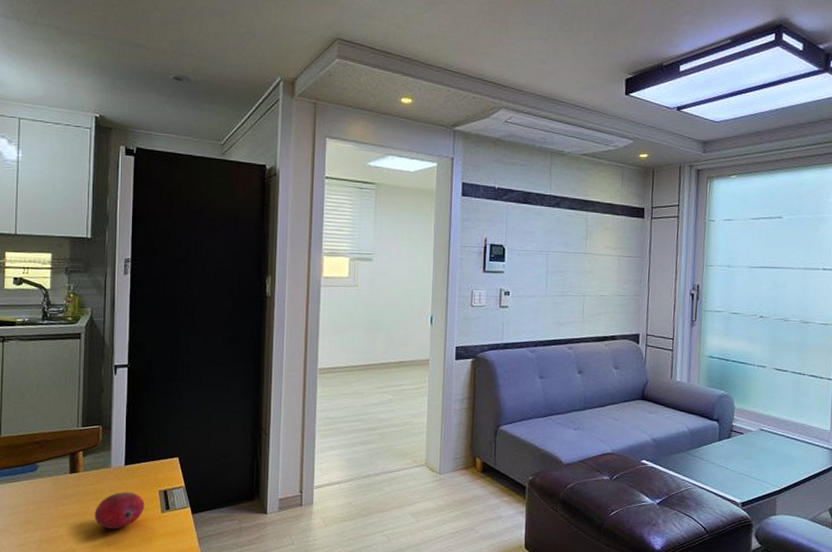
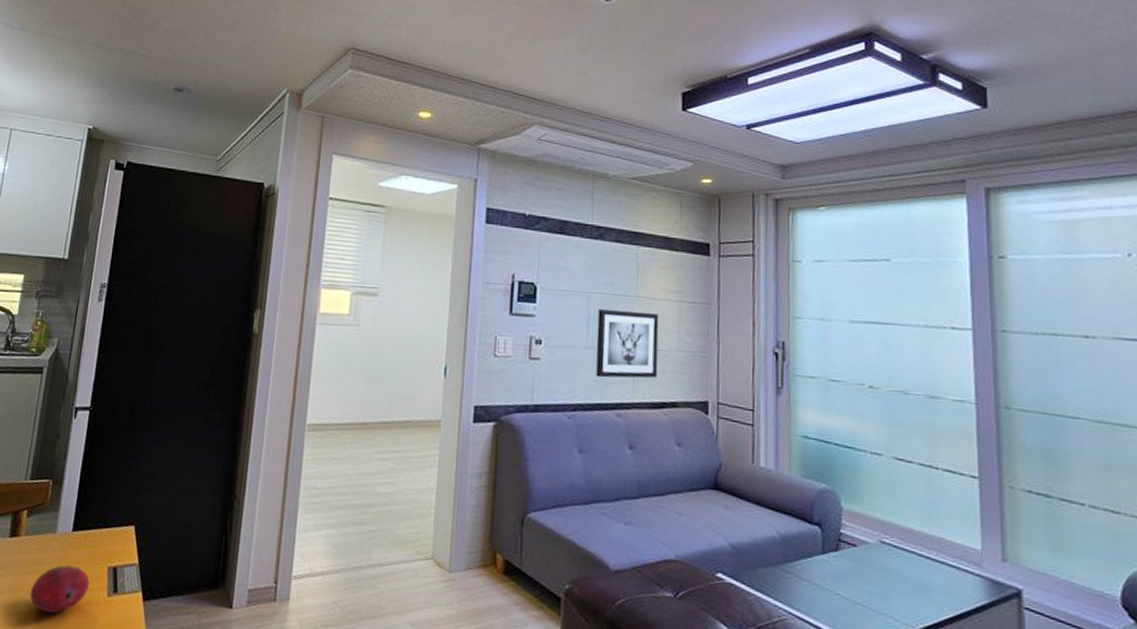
wall art: none [553,265,603,320] -> present [596,309,659,379]

